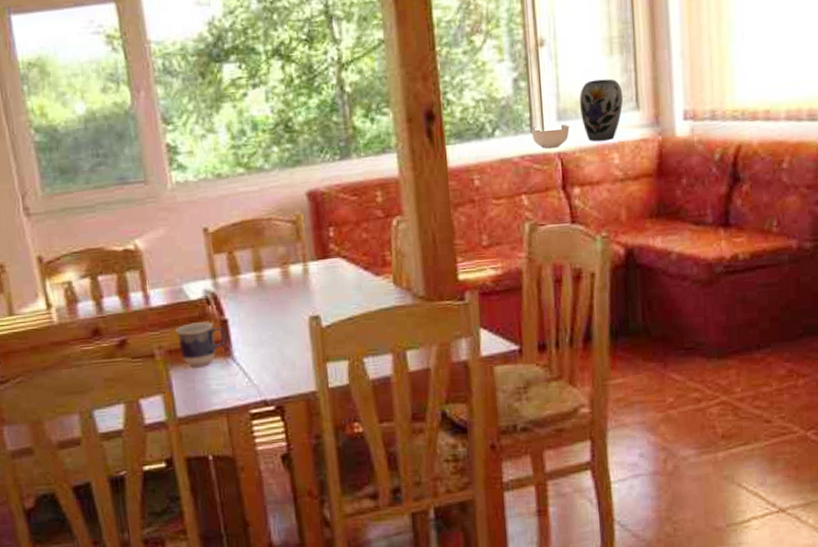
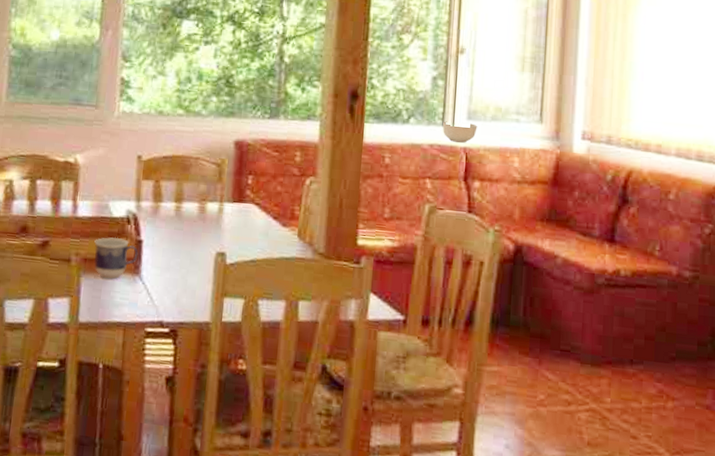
vase: present [579,78,624,143] -> none [488,90,530,146]

